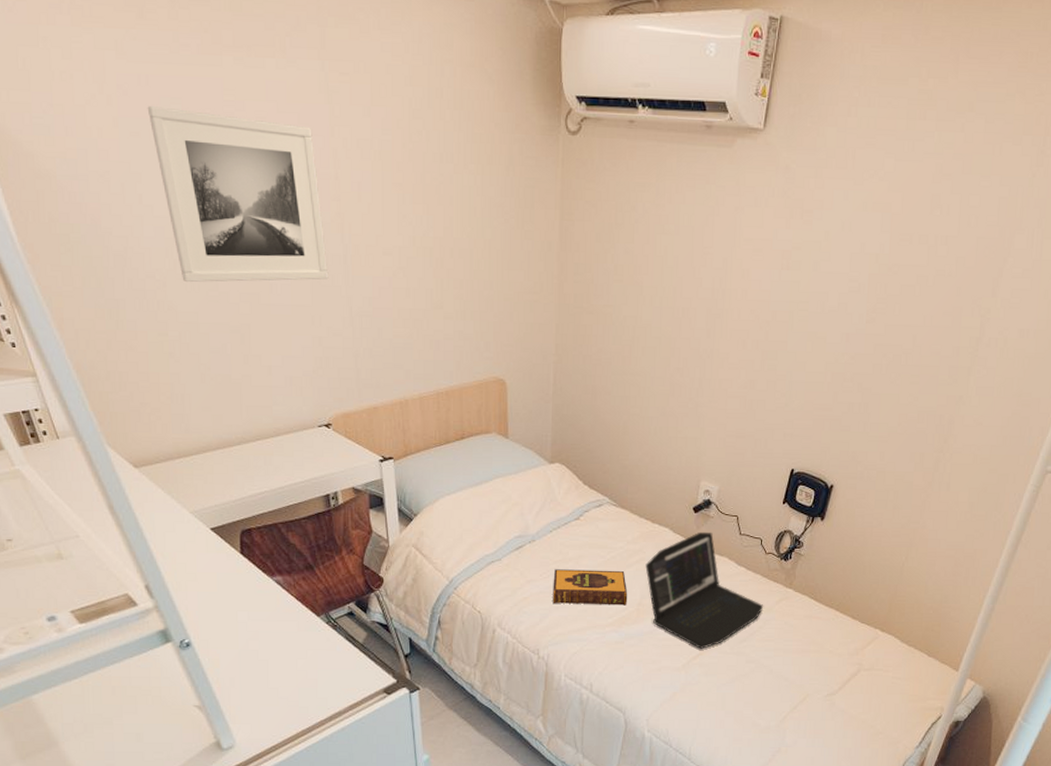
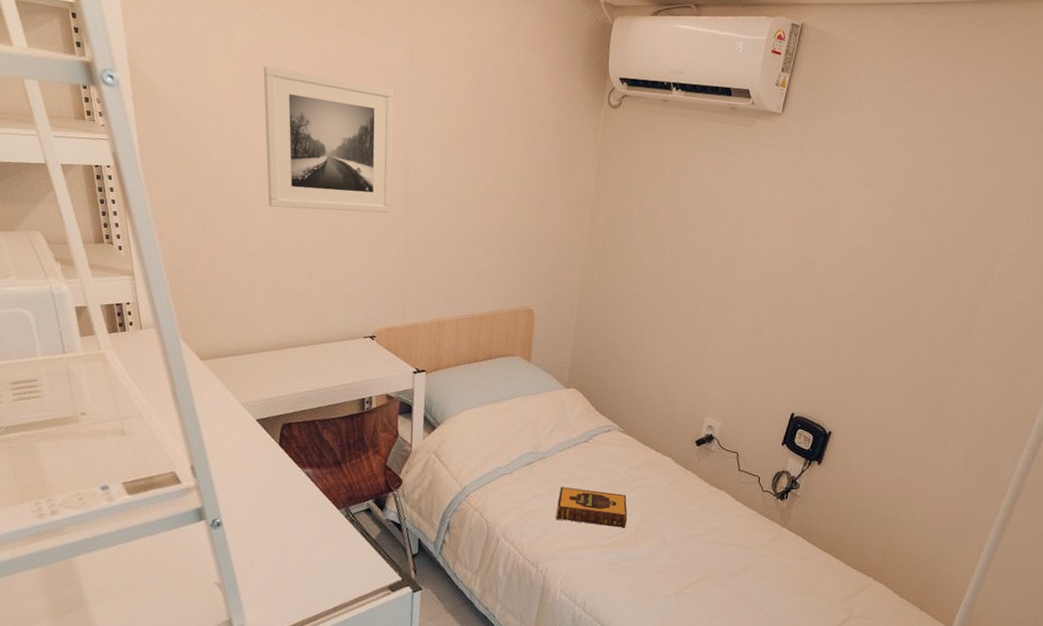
laptop: present [645,531,764,649] -> none [646,464,758,579]

